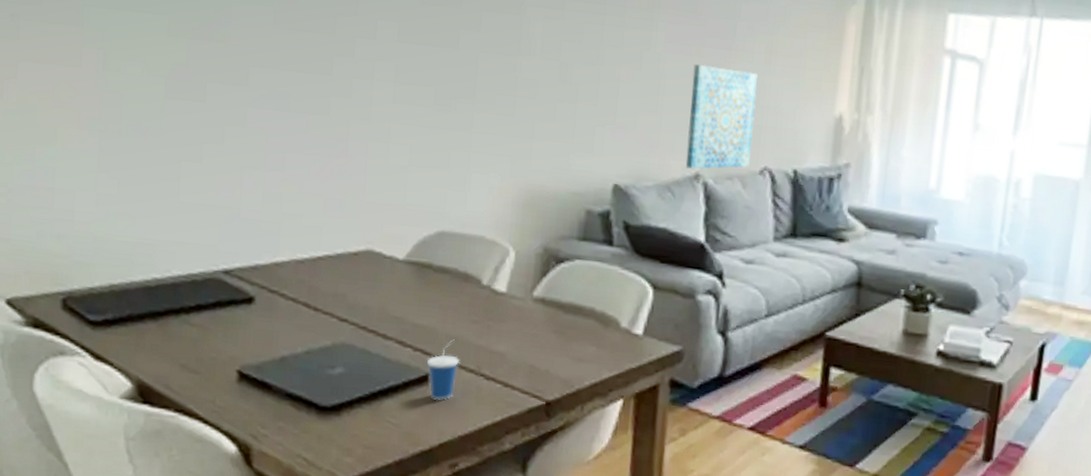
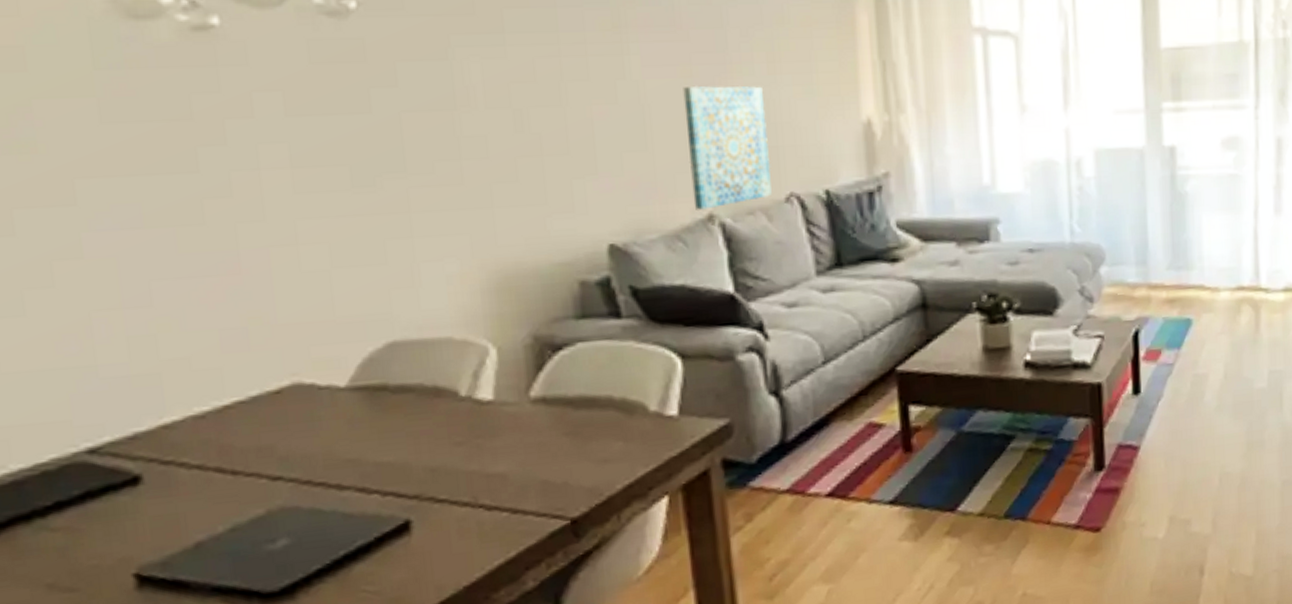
cup: present [426,339,460,401] -> none [403,471,449,551]

